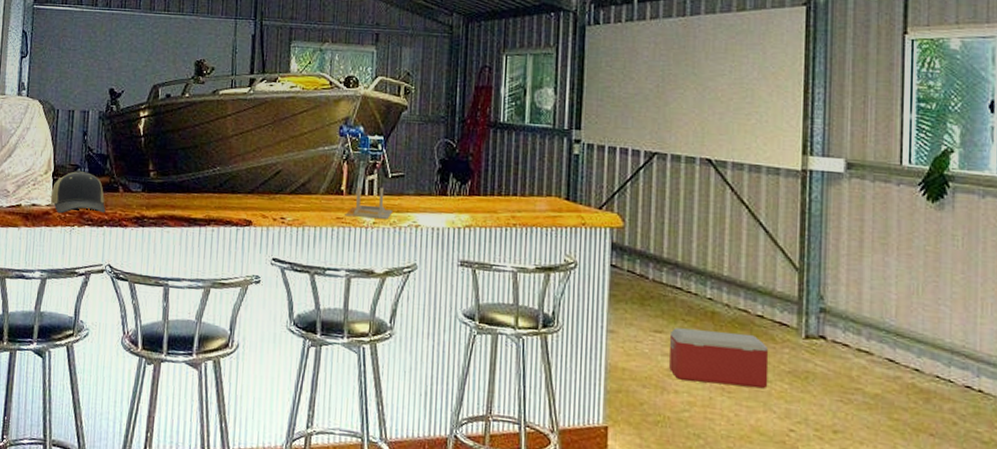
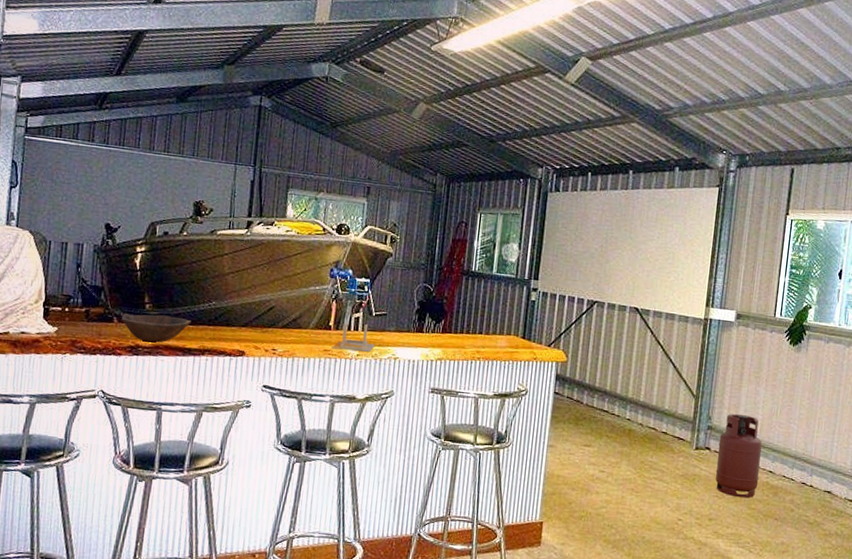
baseball cap: present [50,170,106,214] -> none [41,300,99,342]
bowl: none [127,182,196,213] -> present [122,313,191,343]
cooler: present [669,327,769,389] -> none [593,442,669,489]
gas cylinder: none [836,292,901,405] -> present [715,414,762,498]

